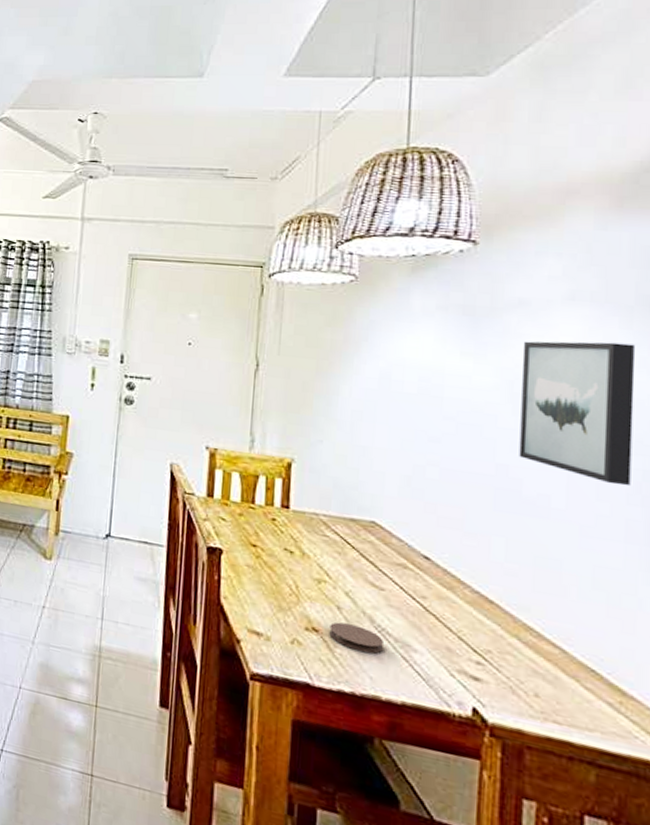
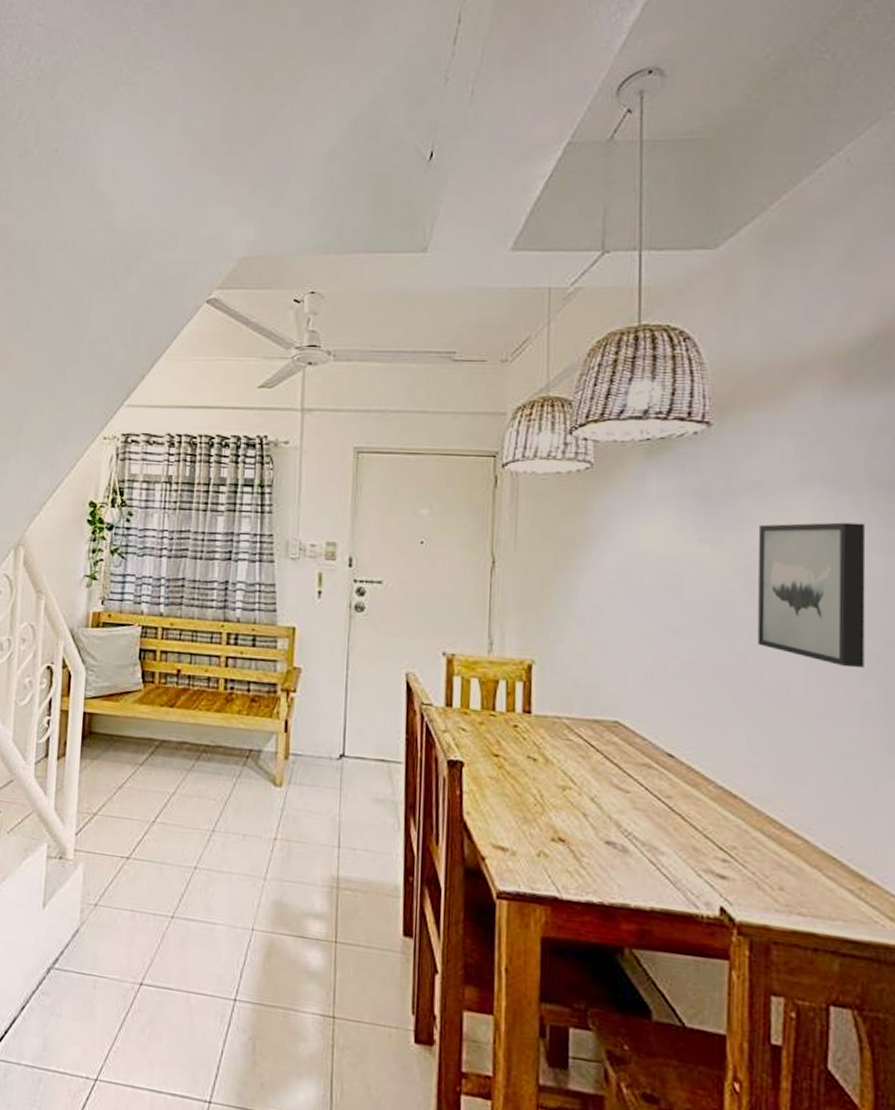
coaster: present [329,622,383,654] -> none [576,830,630,860]

